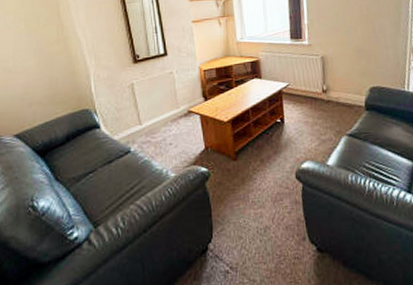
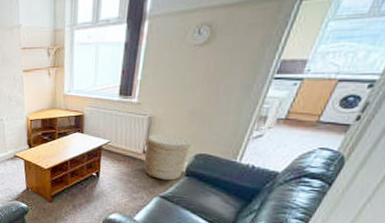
basket: none [323,71,364,118] -> present [143,134,192,181]

